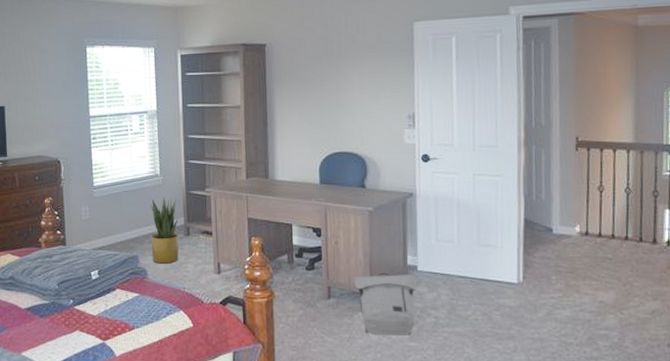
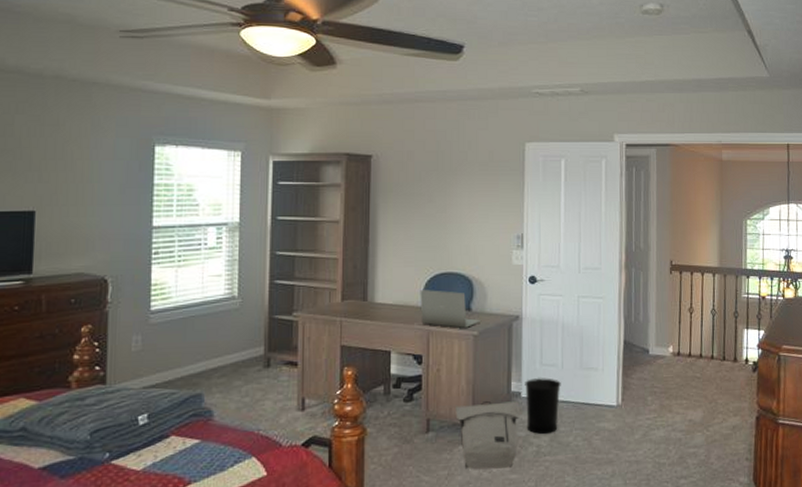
planter: present [150,197,179,264] -> none [220,323,258,402]
laptop: none [316,167,376,205] -> present [420,289,482,329]
waste bin: none [421,252,458,306] -> present [525,377,561,434]

